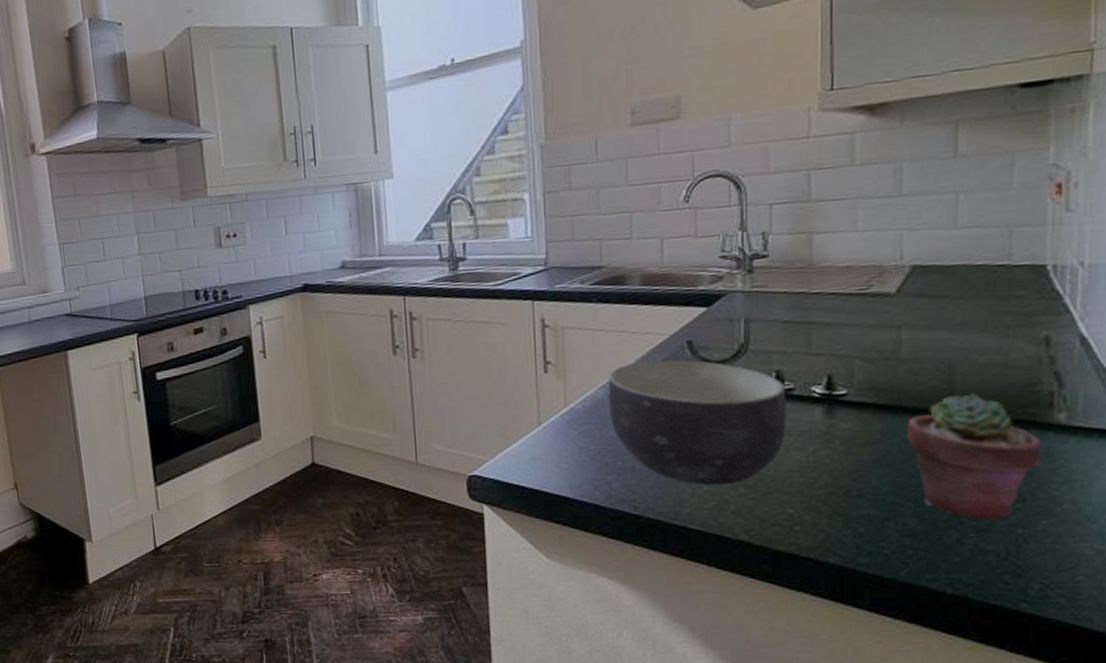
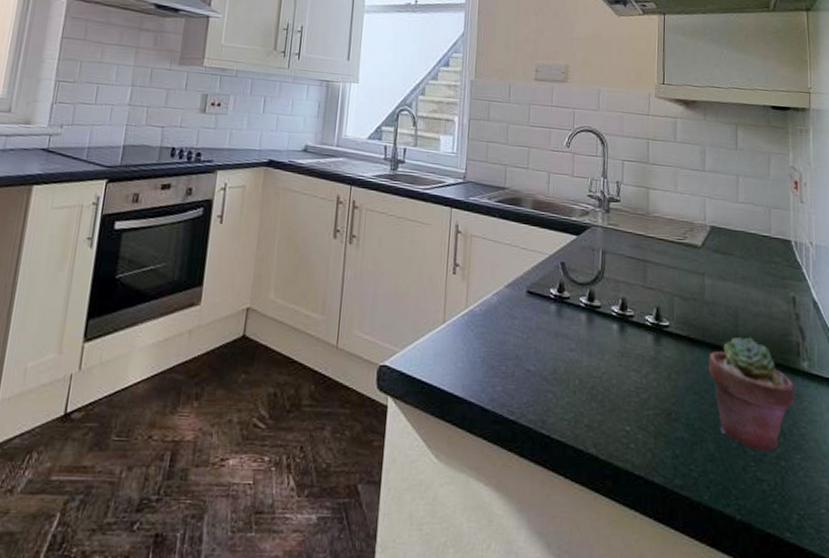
bowl: present [608,360,787,486] -> none [499,275,629,398]

